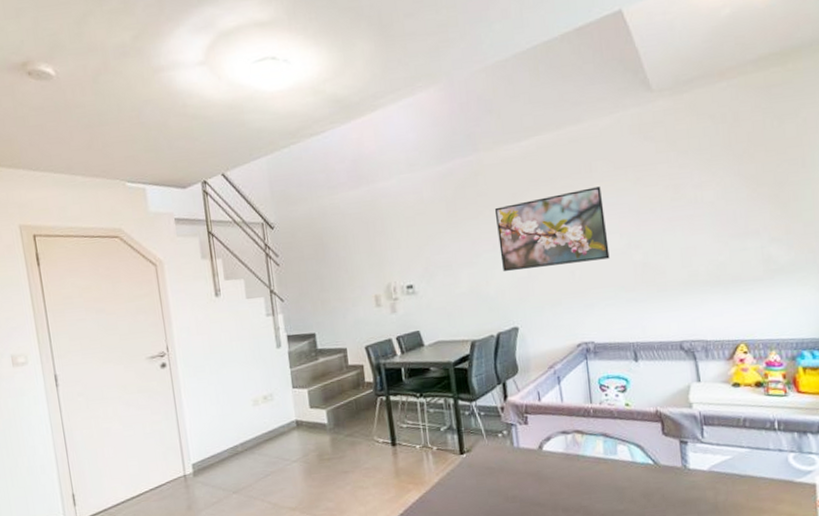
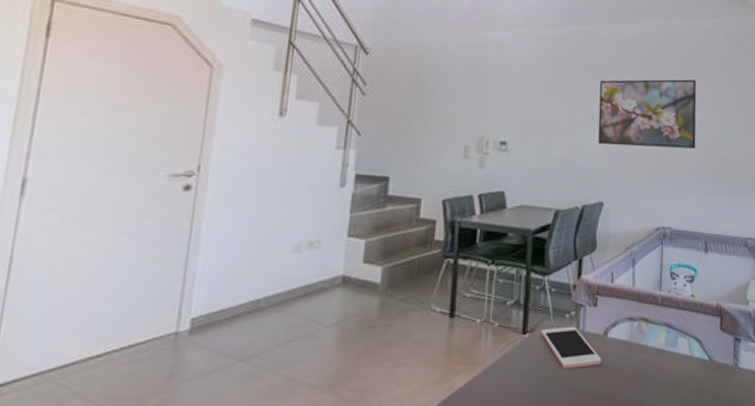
cell phone: none [478,443,541,482] -> present [541,326,602,369]

